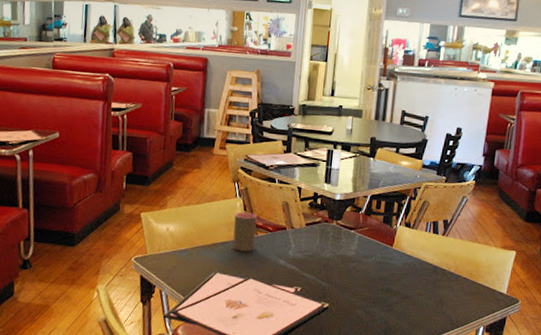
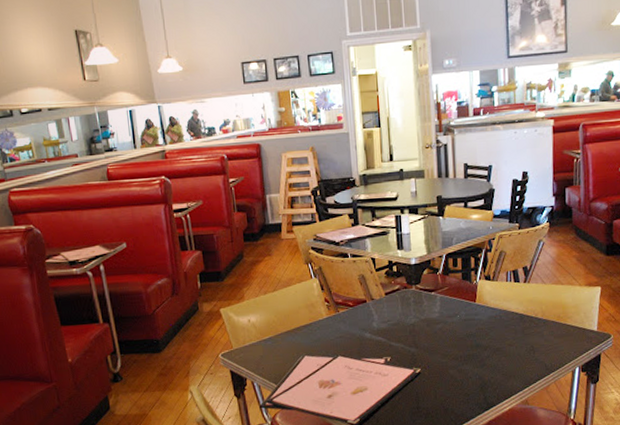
cup: present [232,211,257,252] -> none [313,291,338,332]

